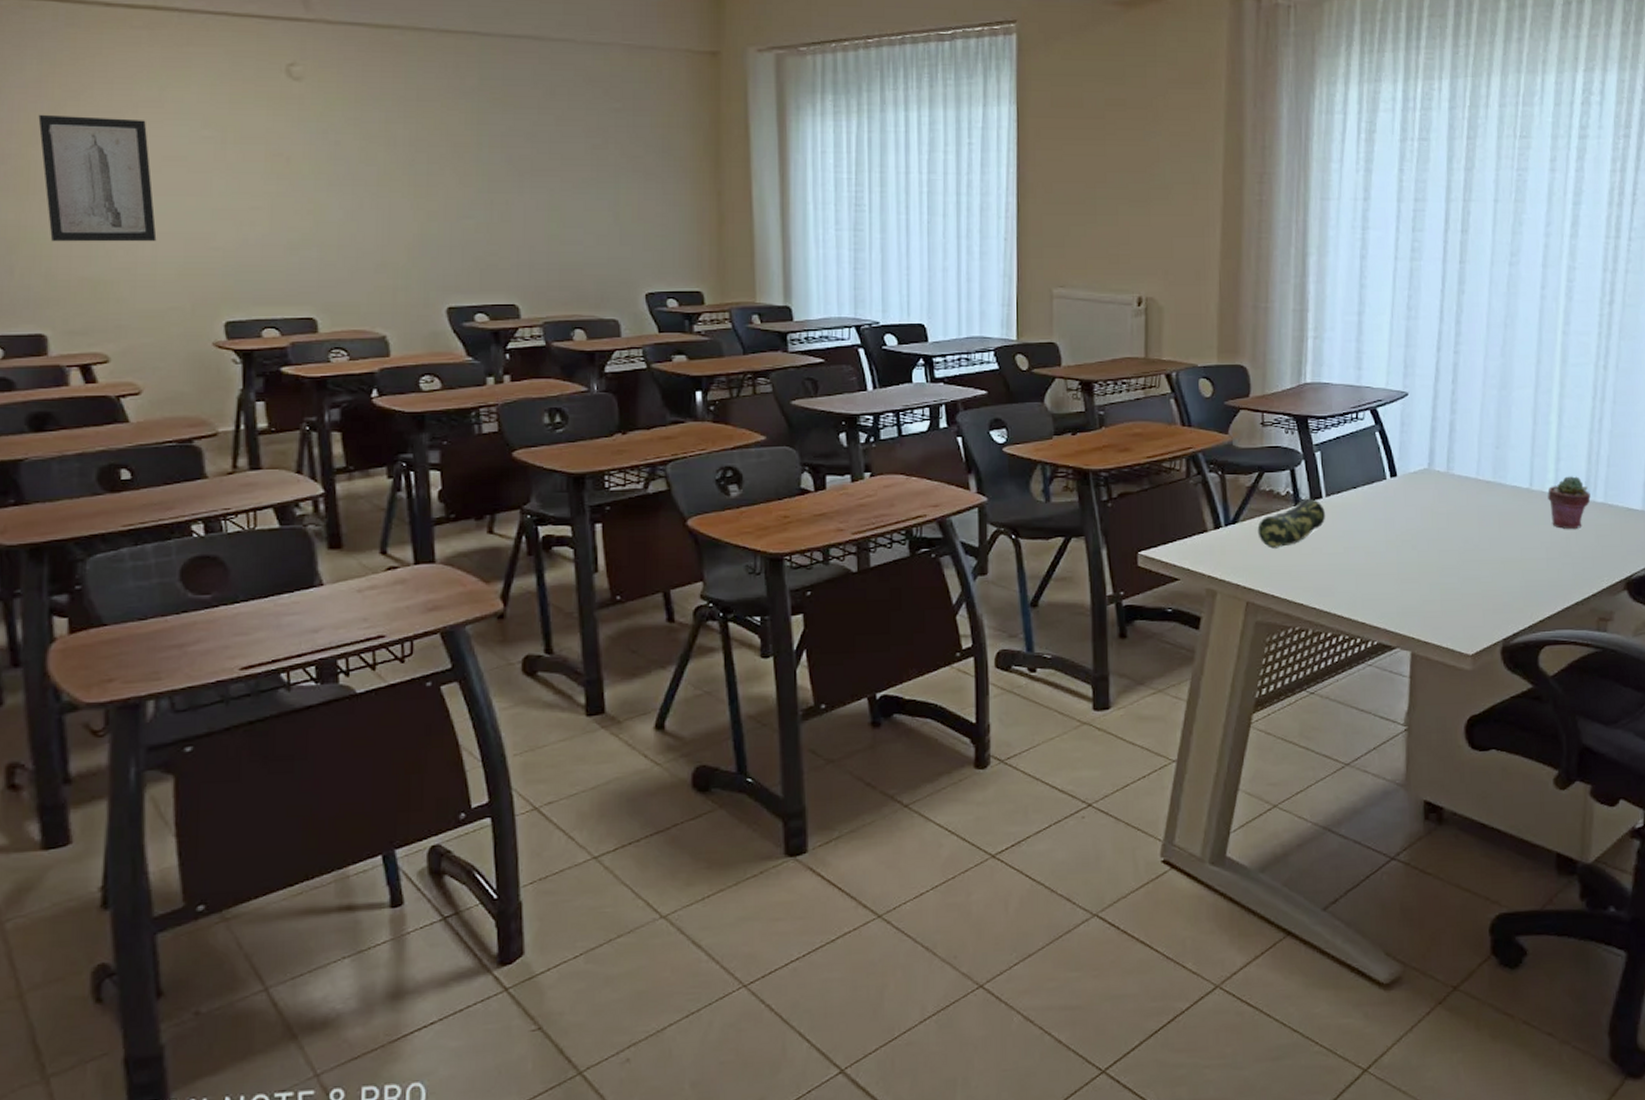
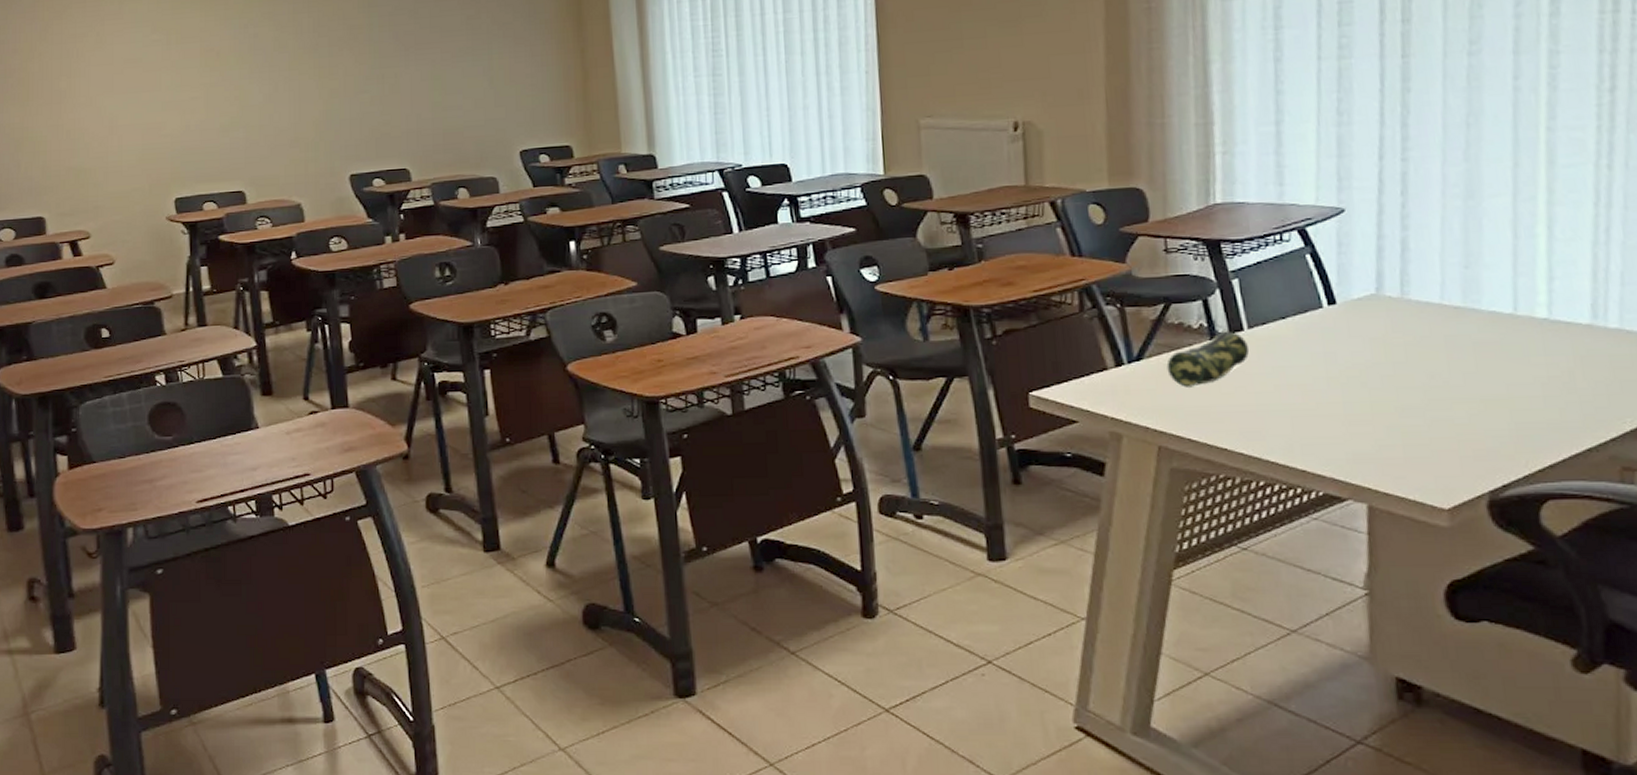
wall art: present [38,114,157,242] -> none [34,30,122,139]
potted succulent: present [1547,476,1591,530] -> none [1539,298,1600,362]

